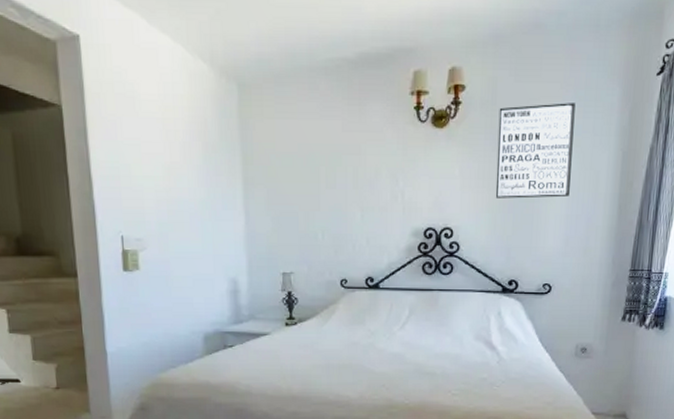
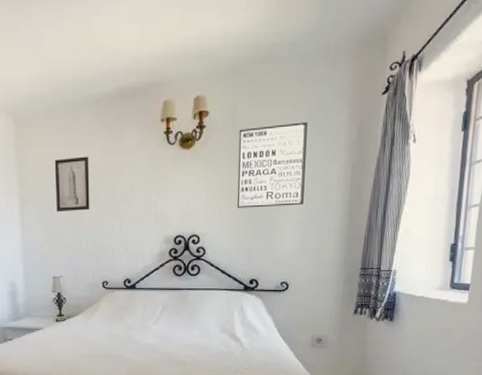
wall art: none [285,132,327,197] -> present [54,156,90,212]

